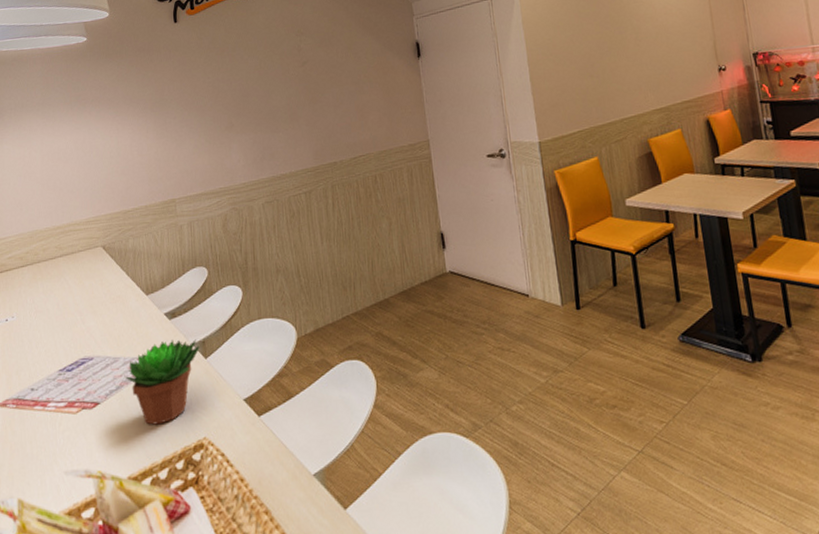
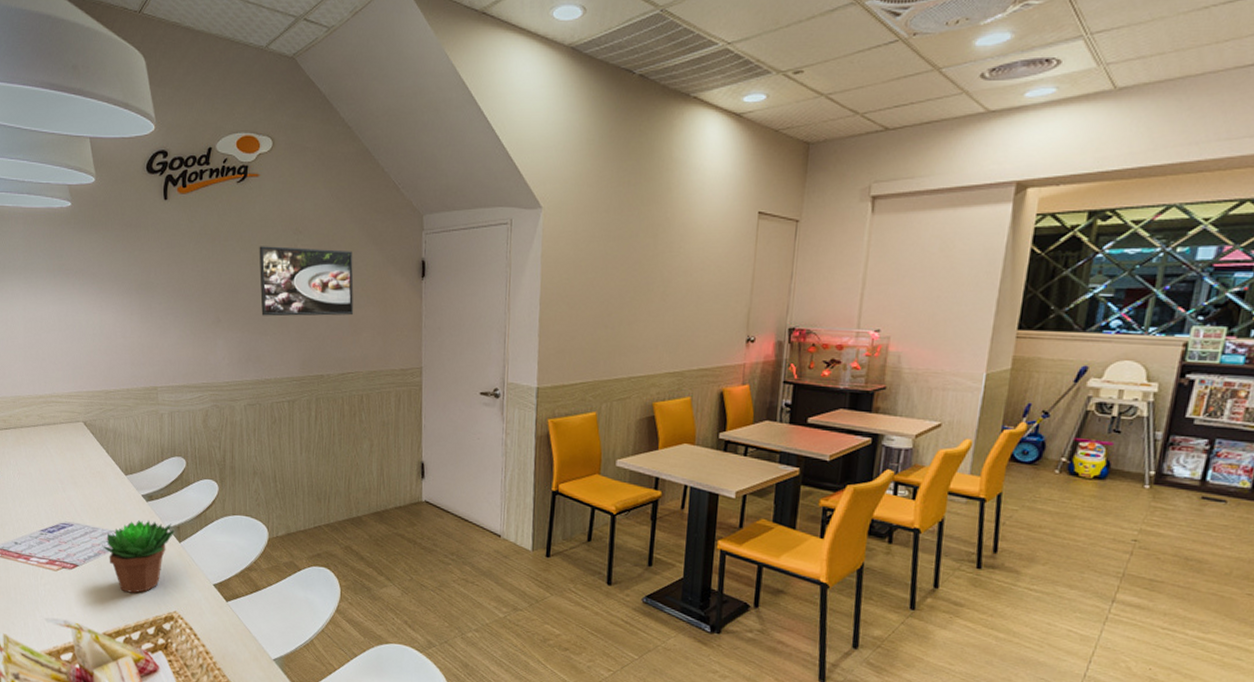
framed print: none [265,43,359,115] -> present [259,246,354,317]

